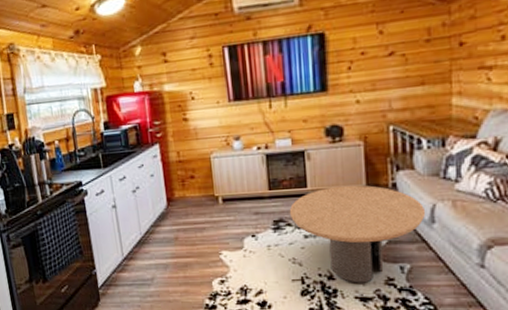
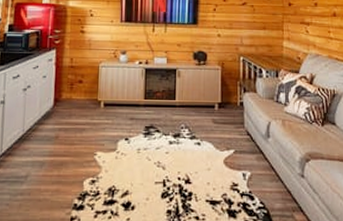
coffee table: present [289,185,426,283] -> none [159,101,264,188]

